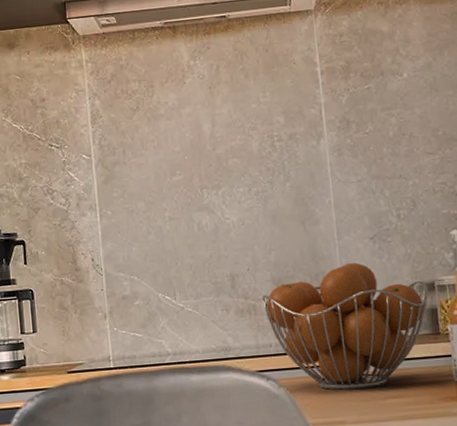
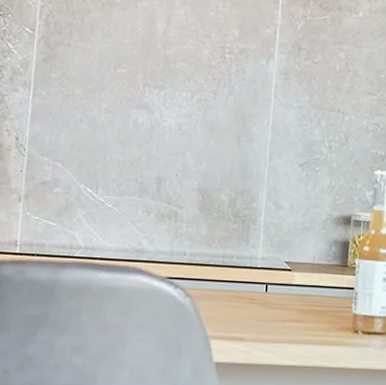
fruit basket: present [262,263,429,390] -> none [185,185,345,309]

